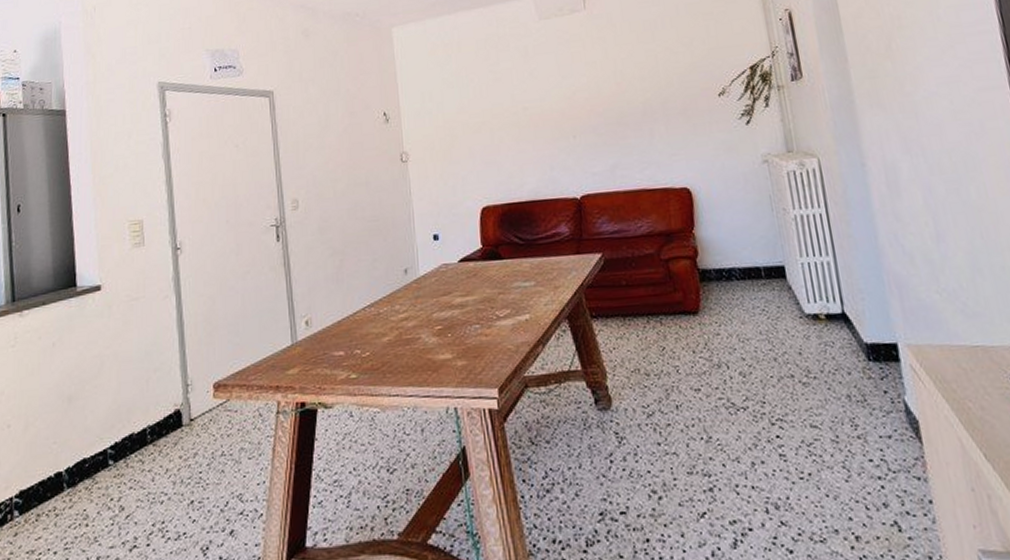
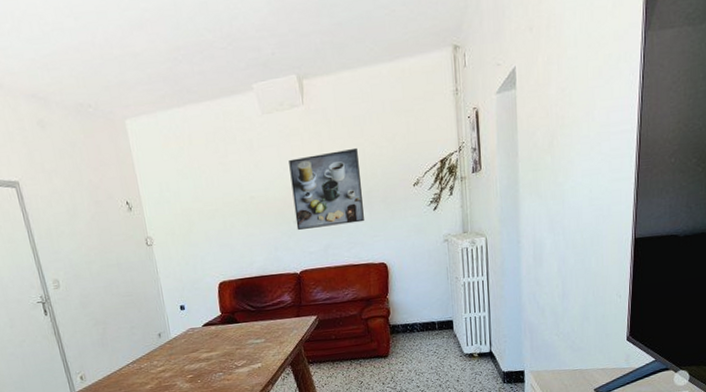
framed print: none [568,53,660,146] -> present [289,147,364,230]

